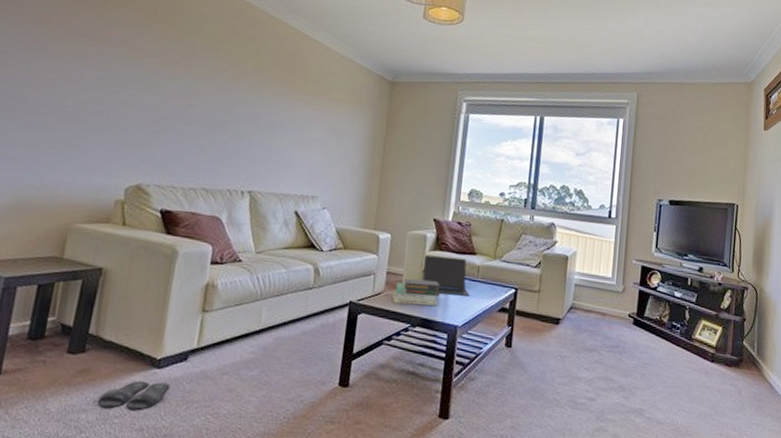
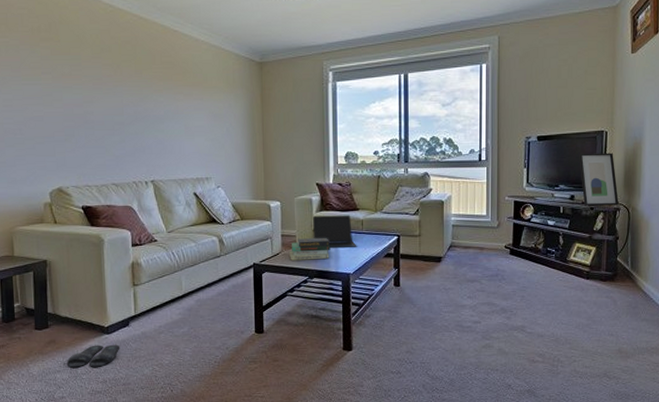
picture frame: none [709,223,747,284] -> present [579,152,619,206]

